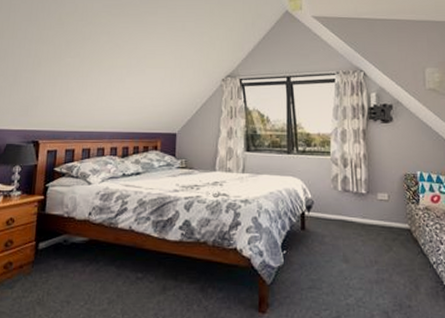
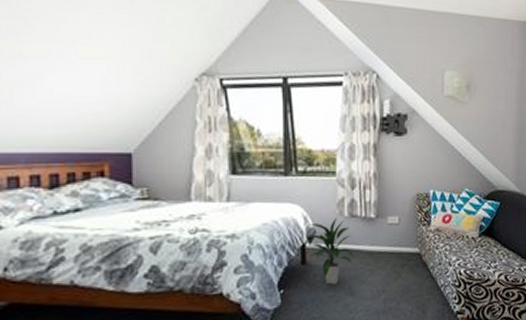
indoor plant: none [307,192,347,251] -> present [308,218,354,285]

